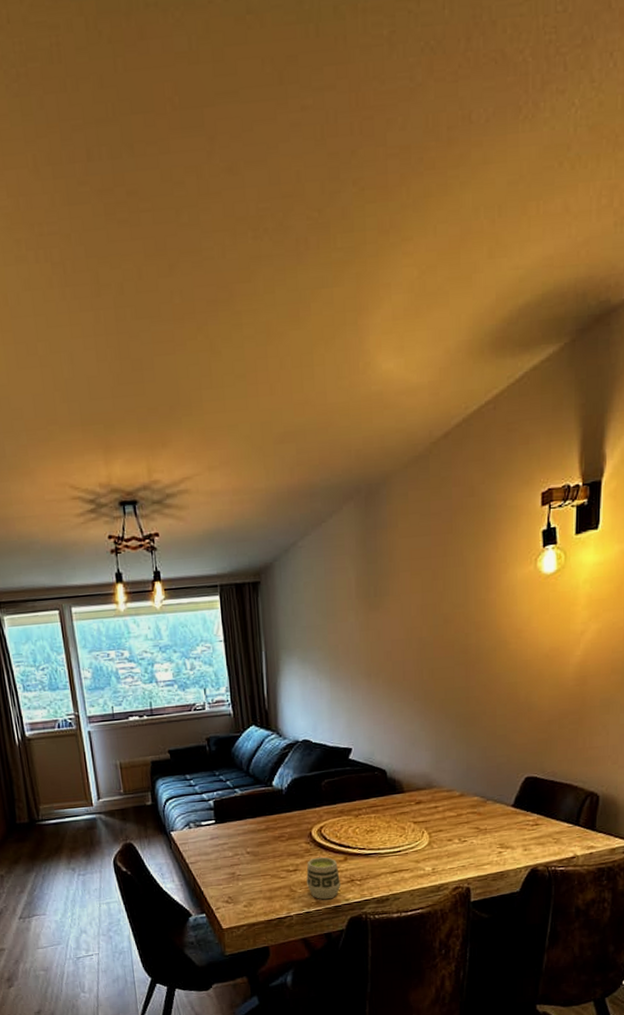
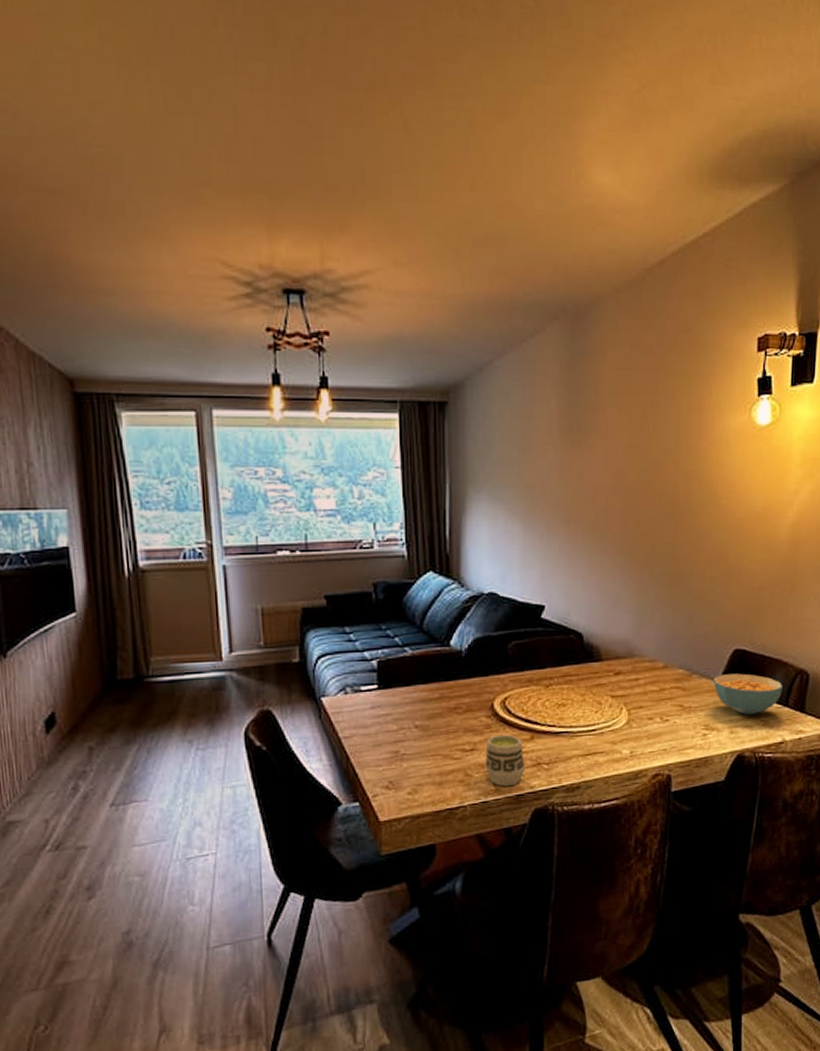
cereal bowl: none [507,798,573,834] -> present [713,673,783,715]

